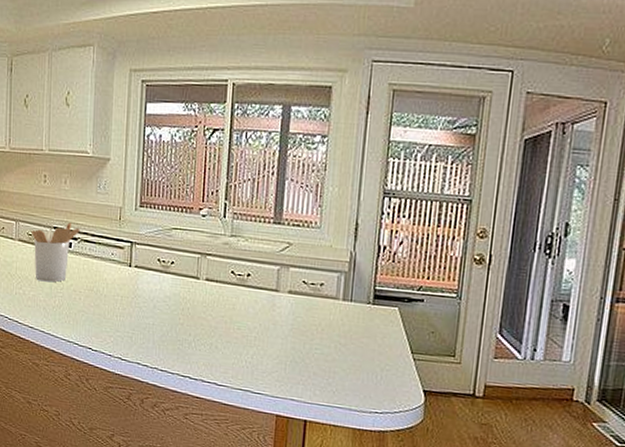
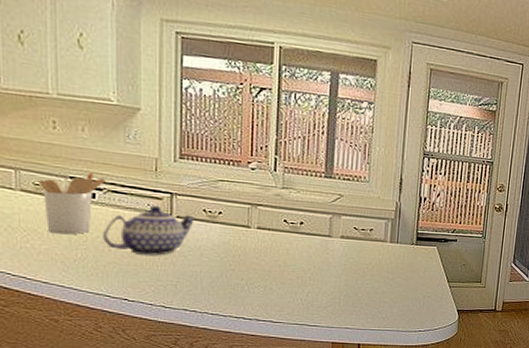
teapot: none [75,254,150,306] -> present [103,205,194,256]

